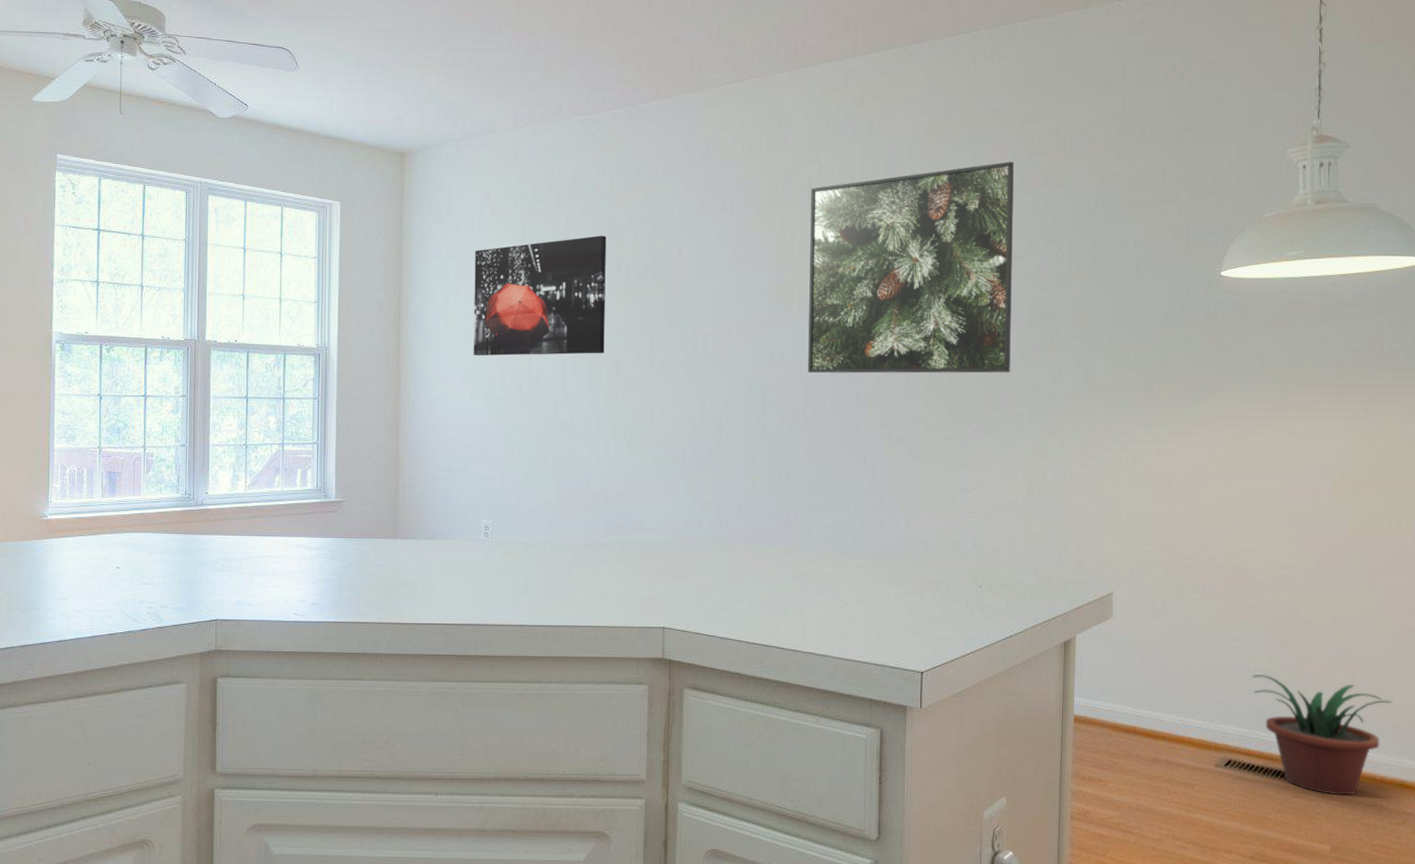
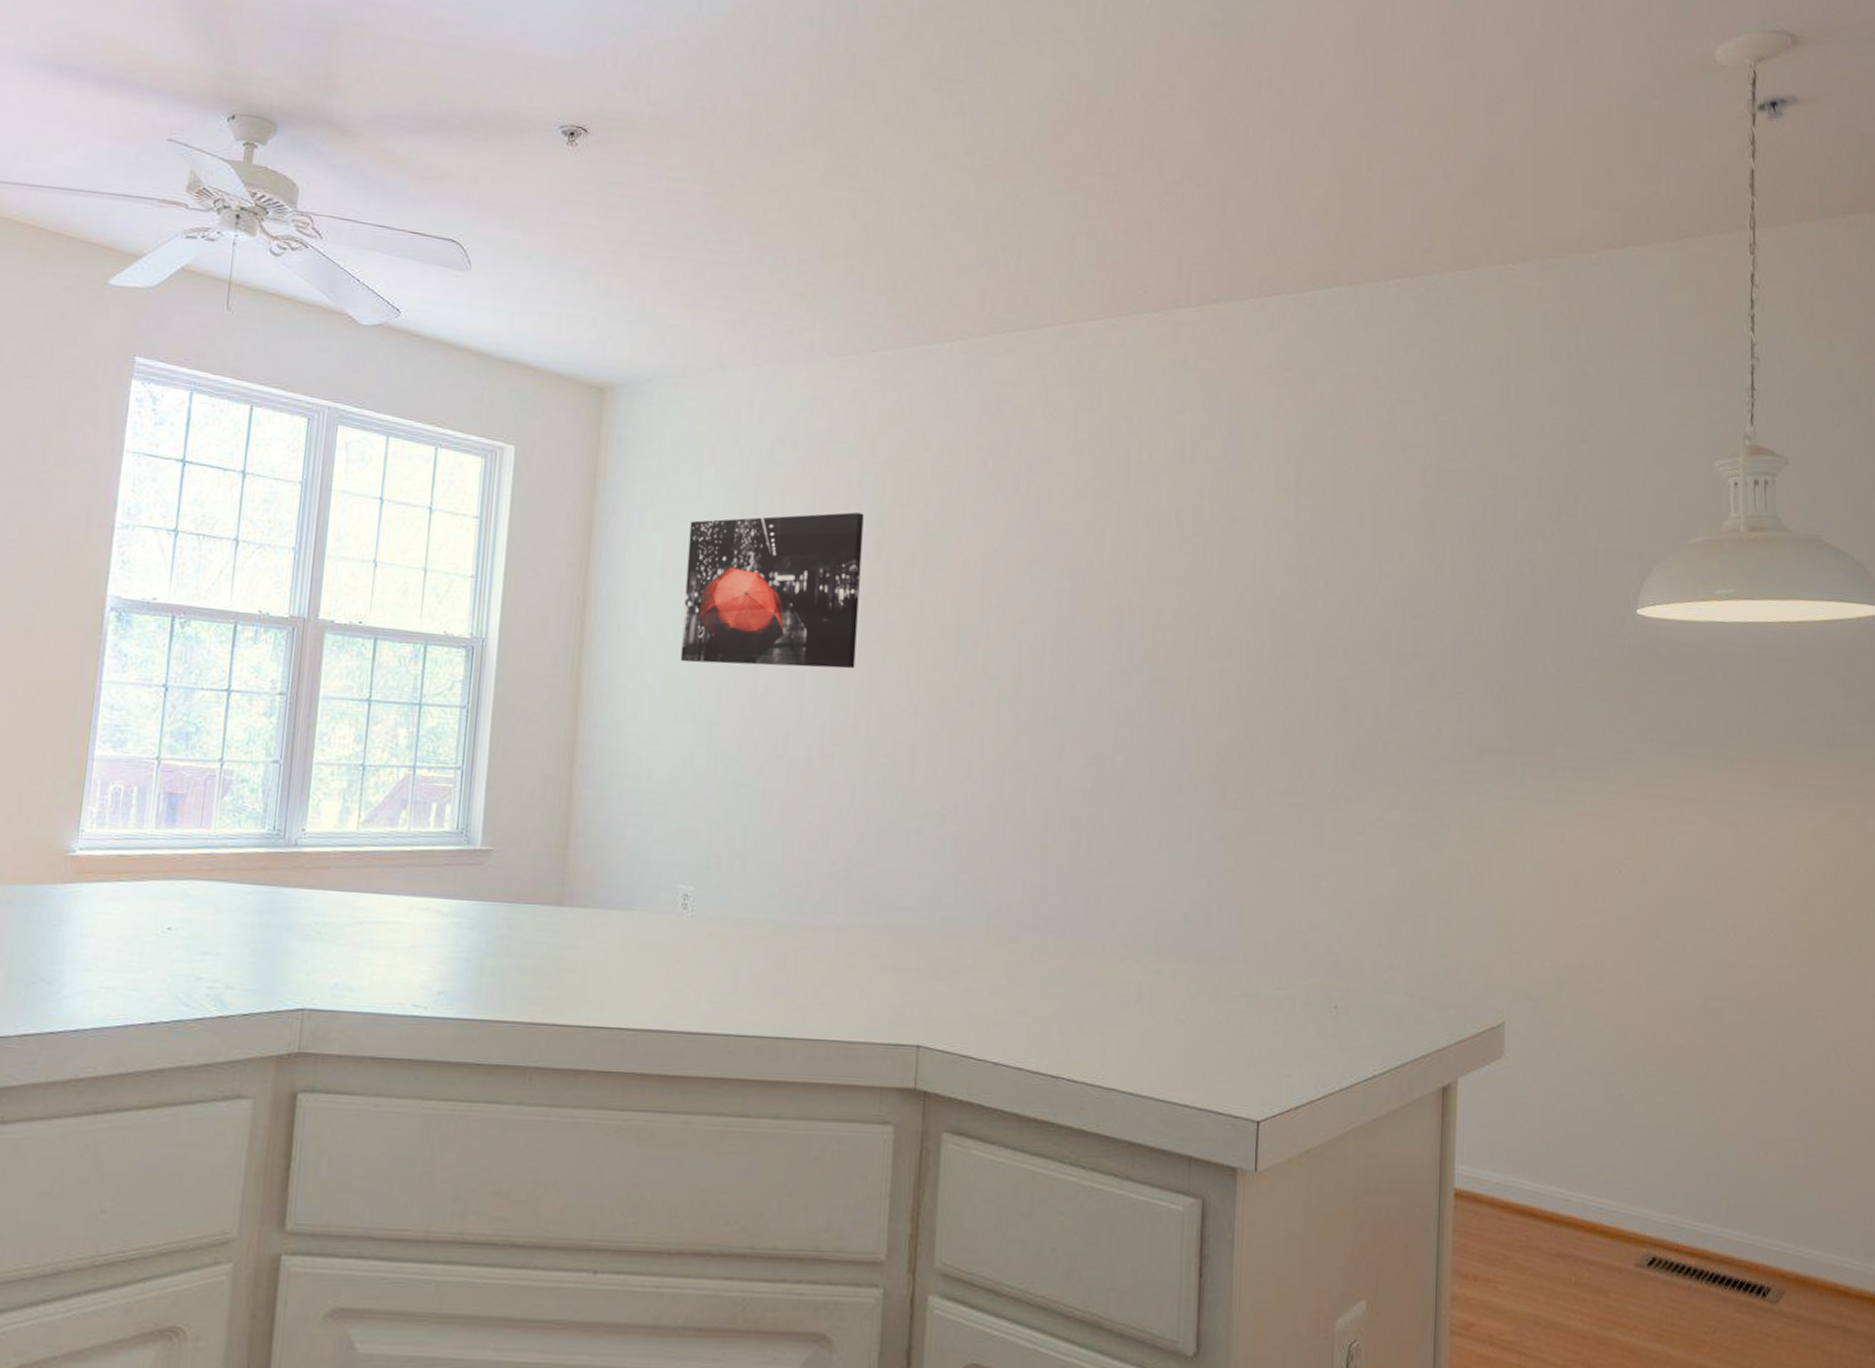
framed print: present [808,161,1014,374] -> none [1119,452,1383,724]
potted plant: present [1252,675,1393,795] -> none [1681,1142,1858,1311]

